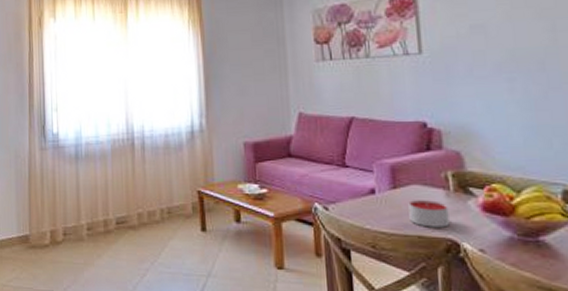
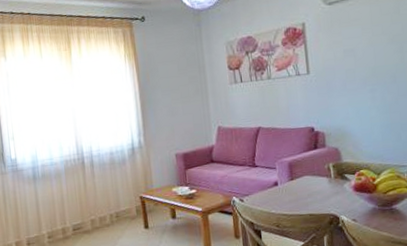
candle: present [408,200,450,228] -> none [302,186,332,207]

